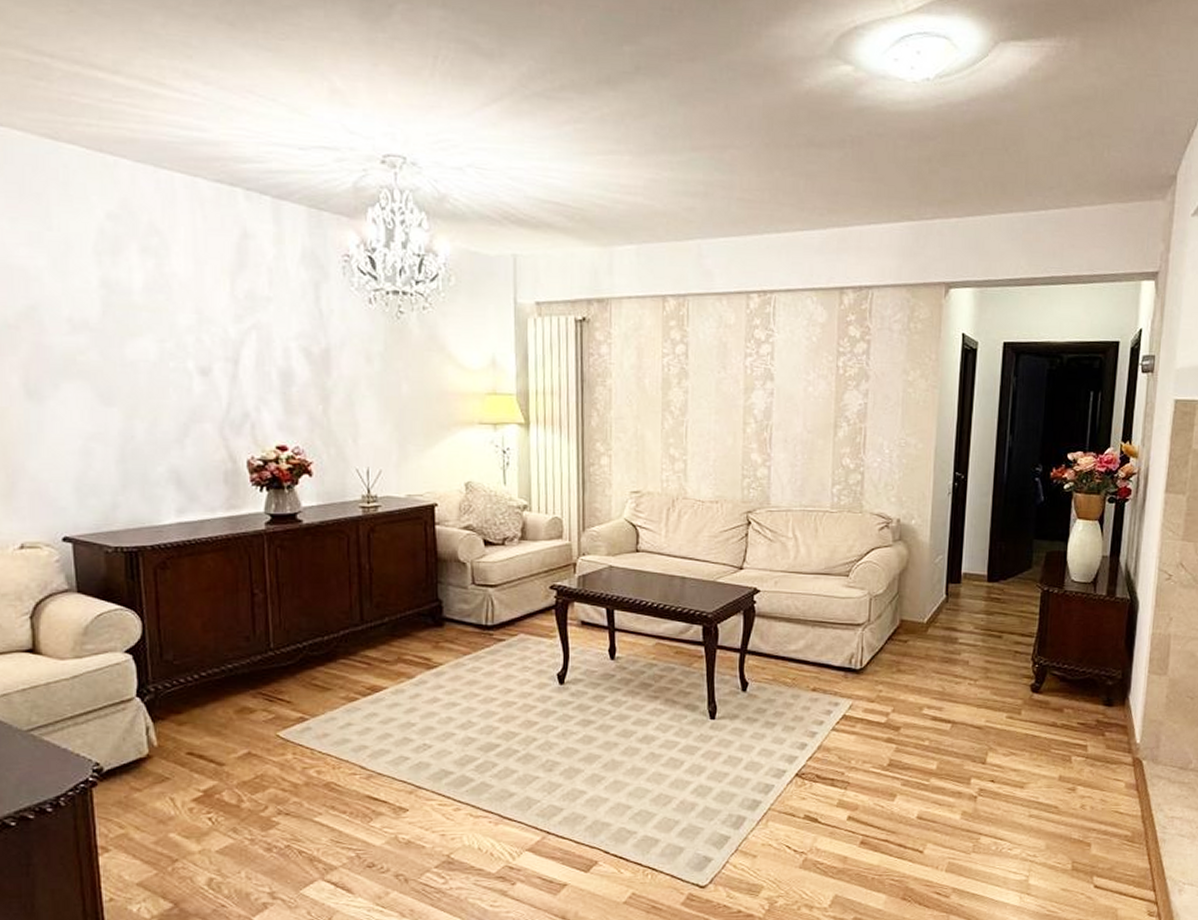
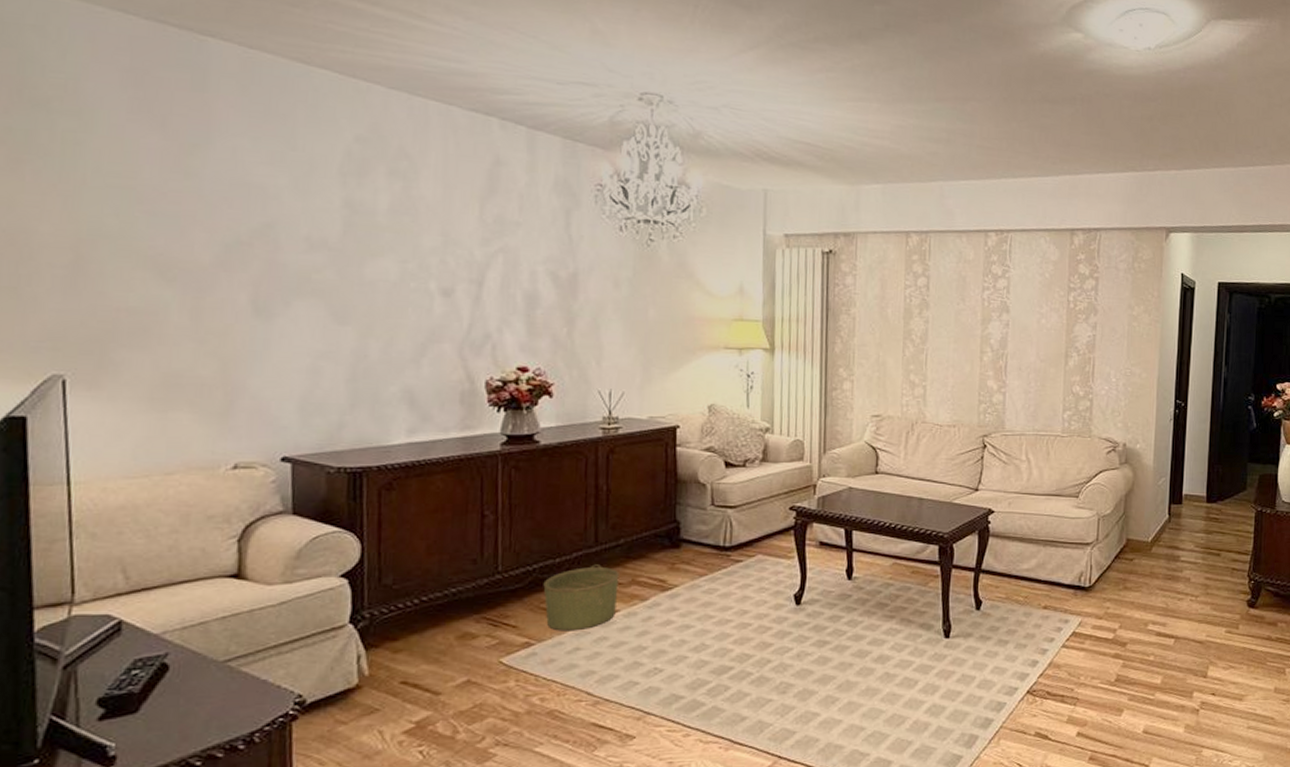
basket: none [313,642,386,707] -> present [543,564,619,631]

